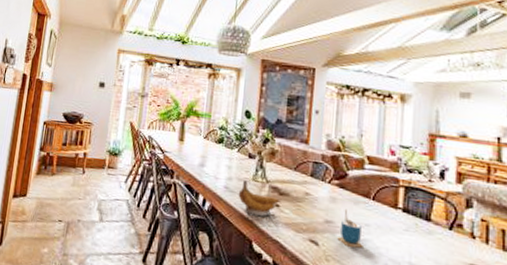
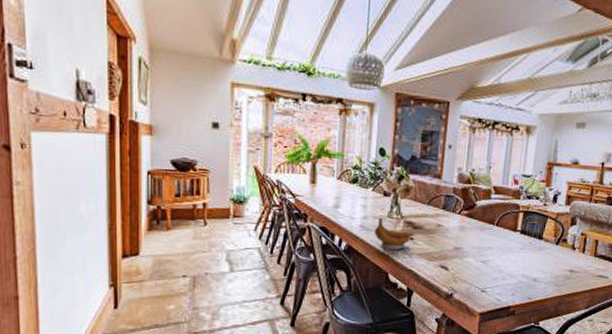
cup: present [337,208,363,248] -> none [464,235,486,268]

